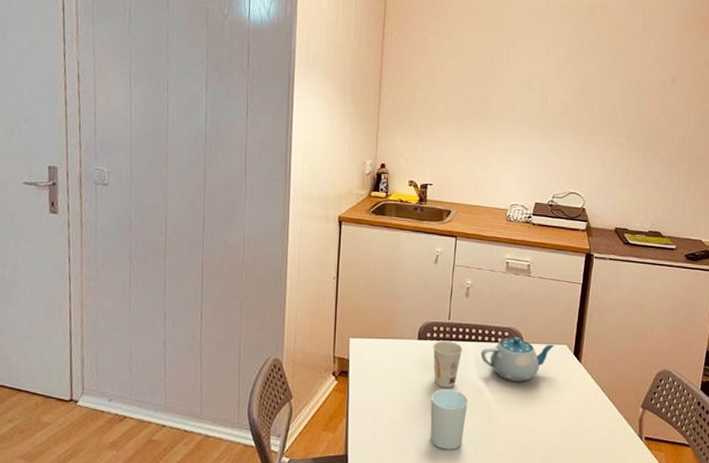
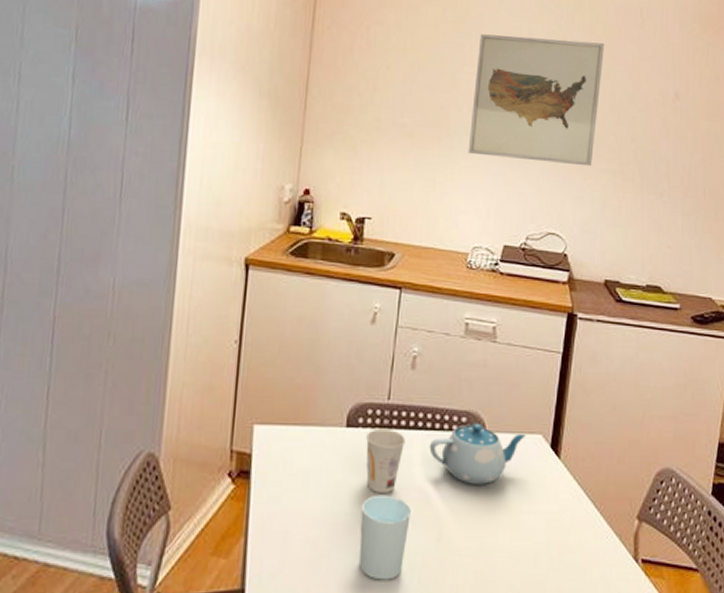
wall art: none [506,38,615,140] -> present [468,34,605,167]

